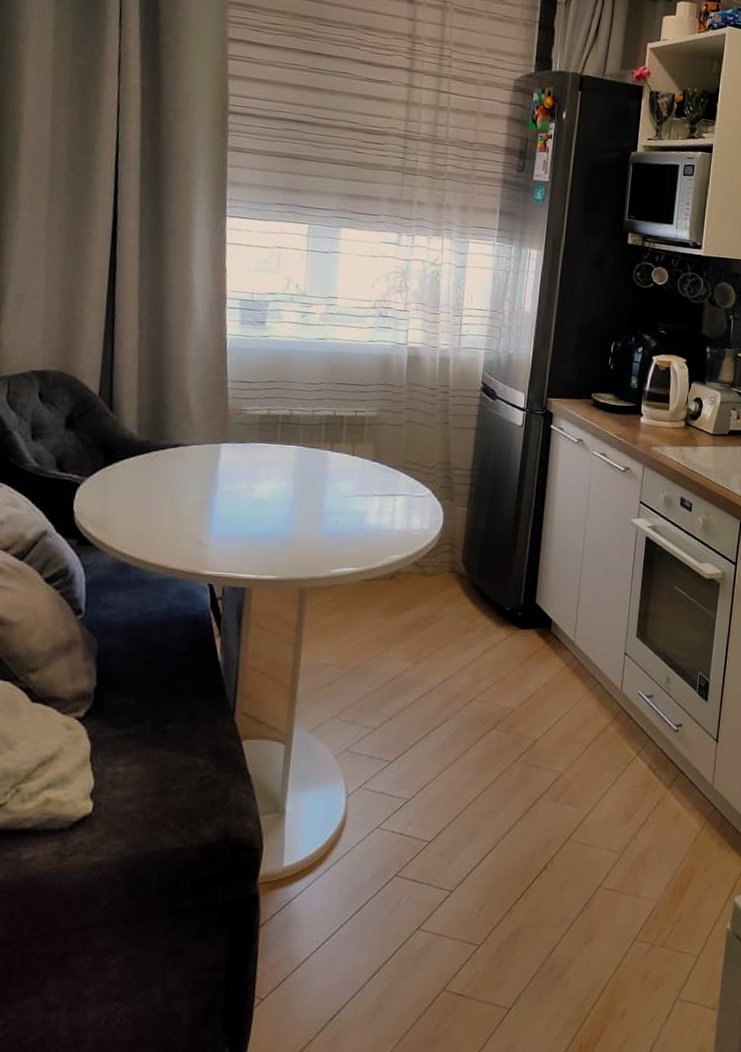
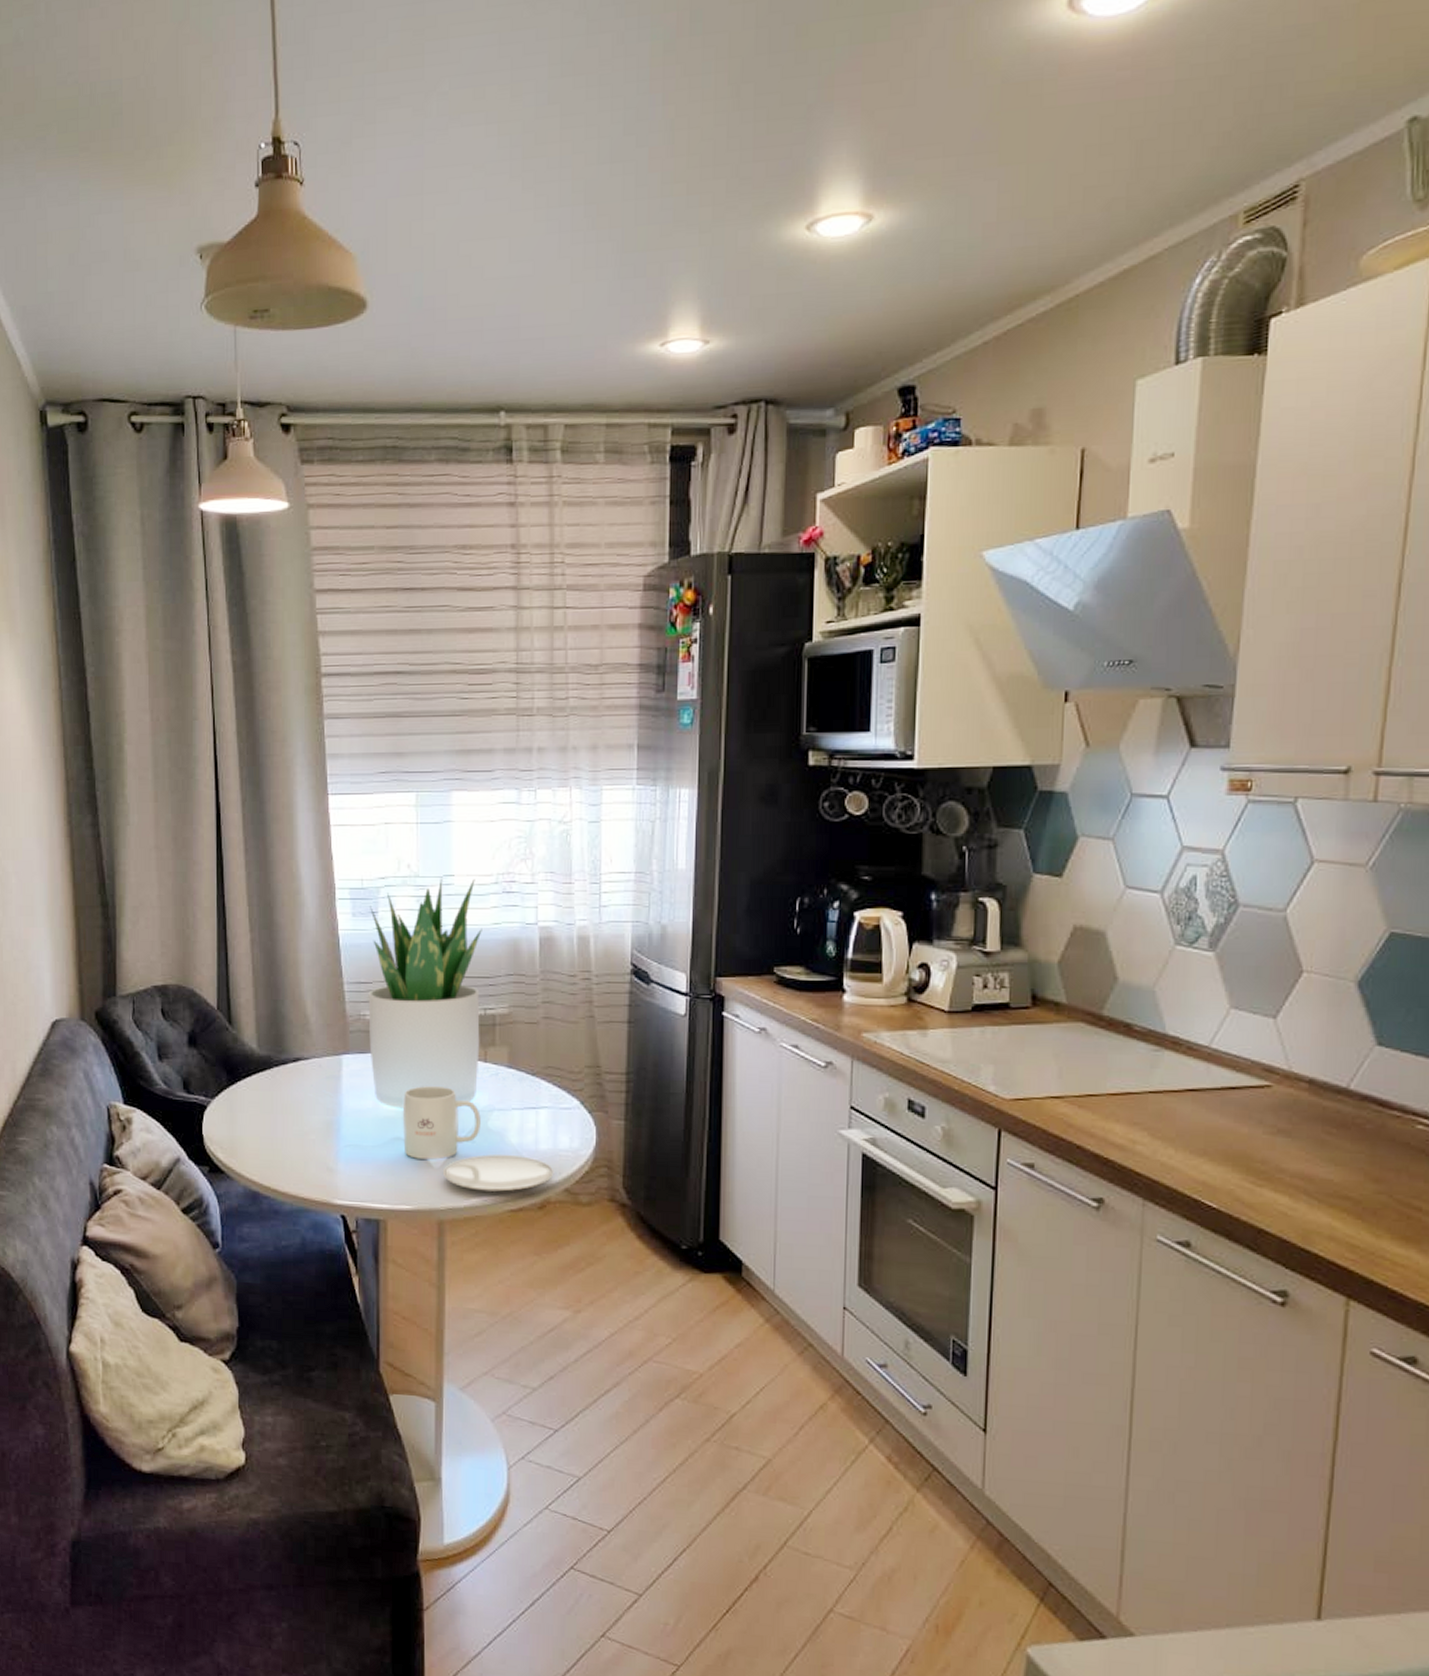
planter: none [247,299,359,492] -> present [368,878,482,1109]
mug: none [273,473,345,537] -> present [402,1086,481,1160]
plate: none [307,533,406,564] -> present [442,1154,554,1192]

